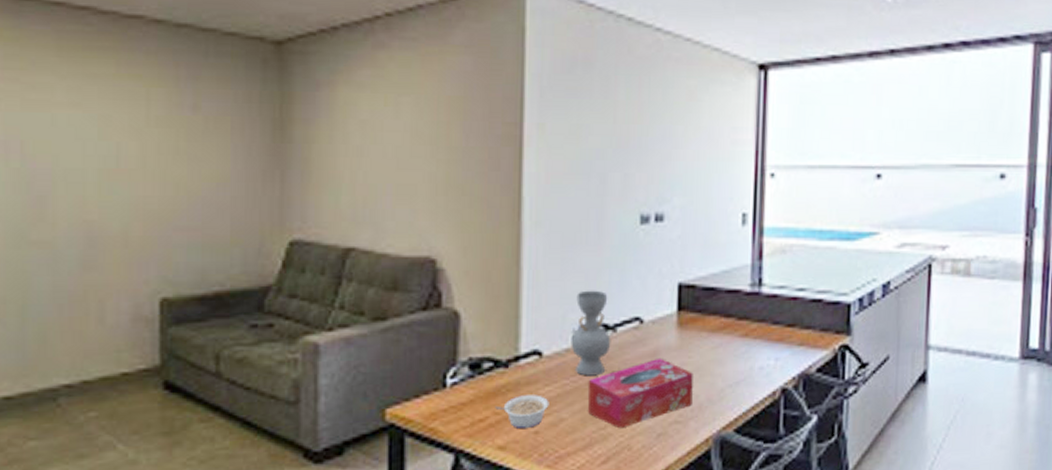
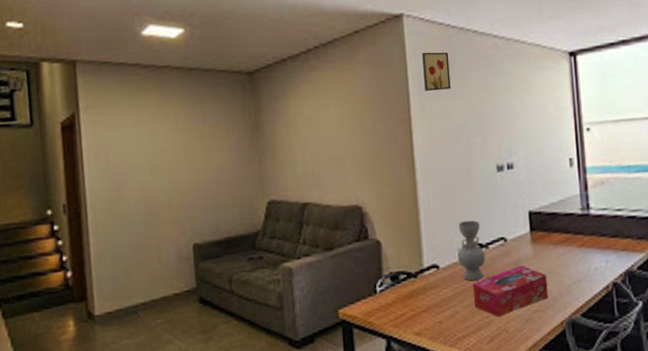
legume: present [495,395,549,430] -> none [411,295,447,321]
wall art: none [548,41,588,99] -> present [422,52,451,91]

